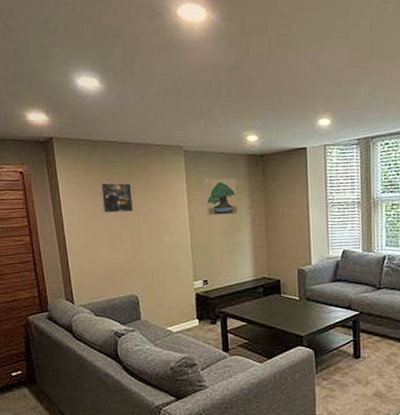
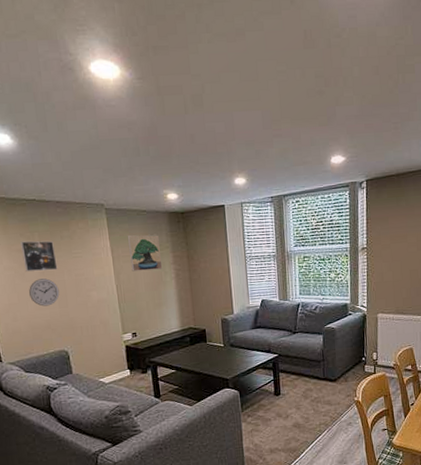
wall clock: none [105,220,134,249] -> present [29,278,60,307]

